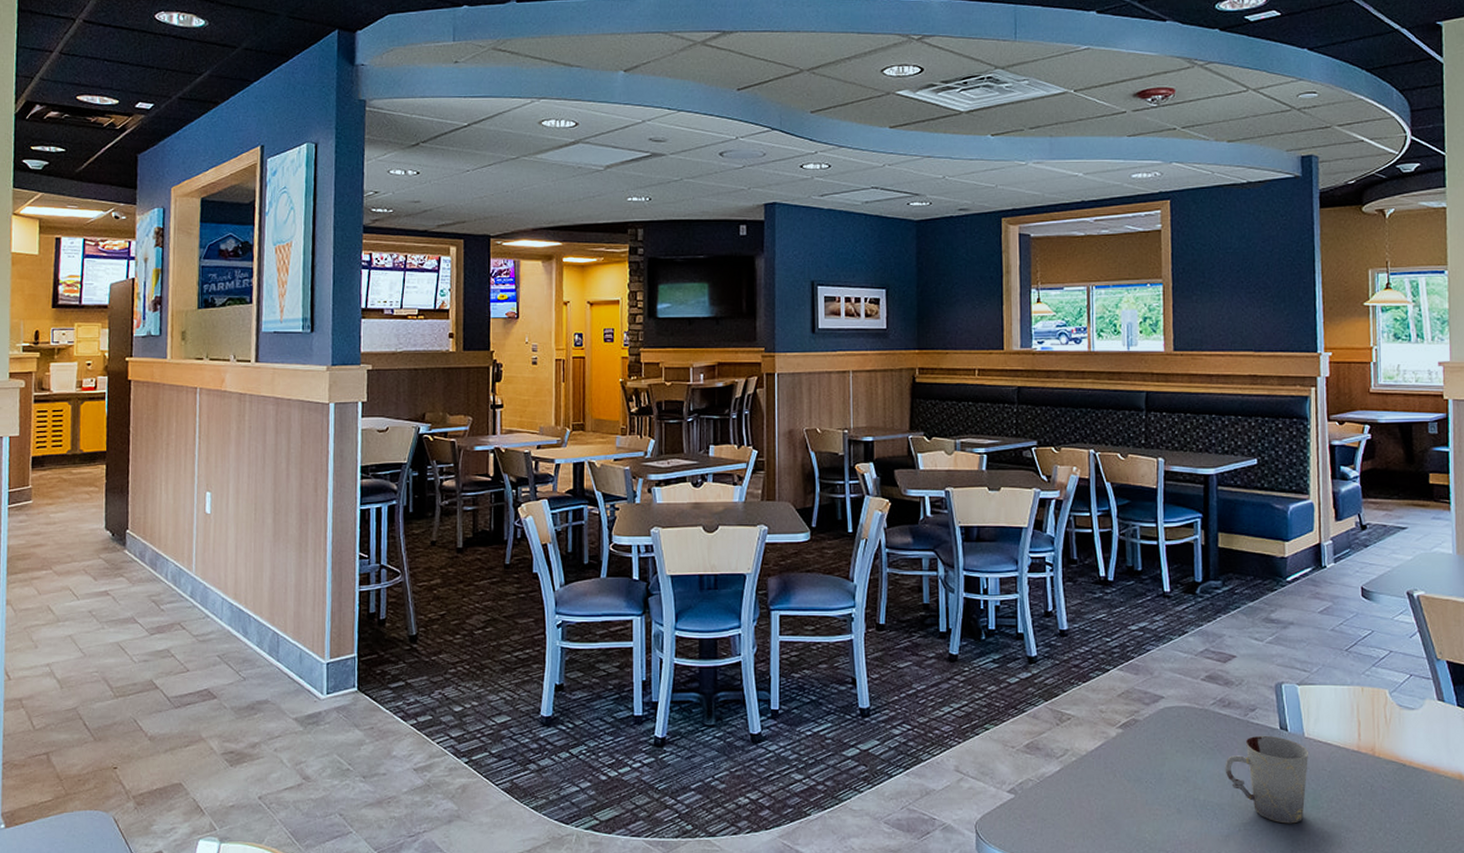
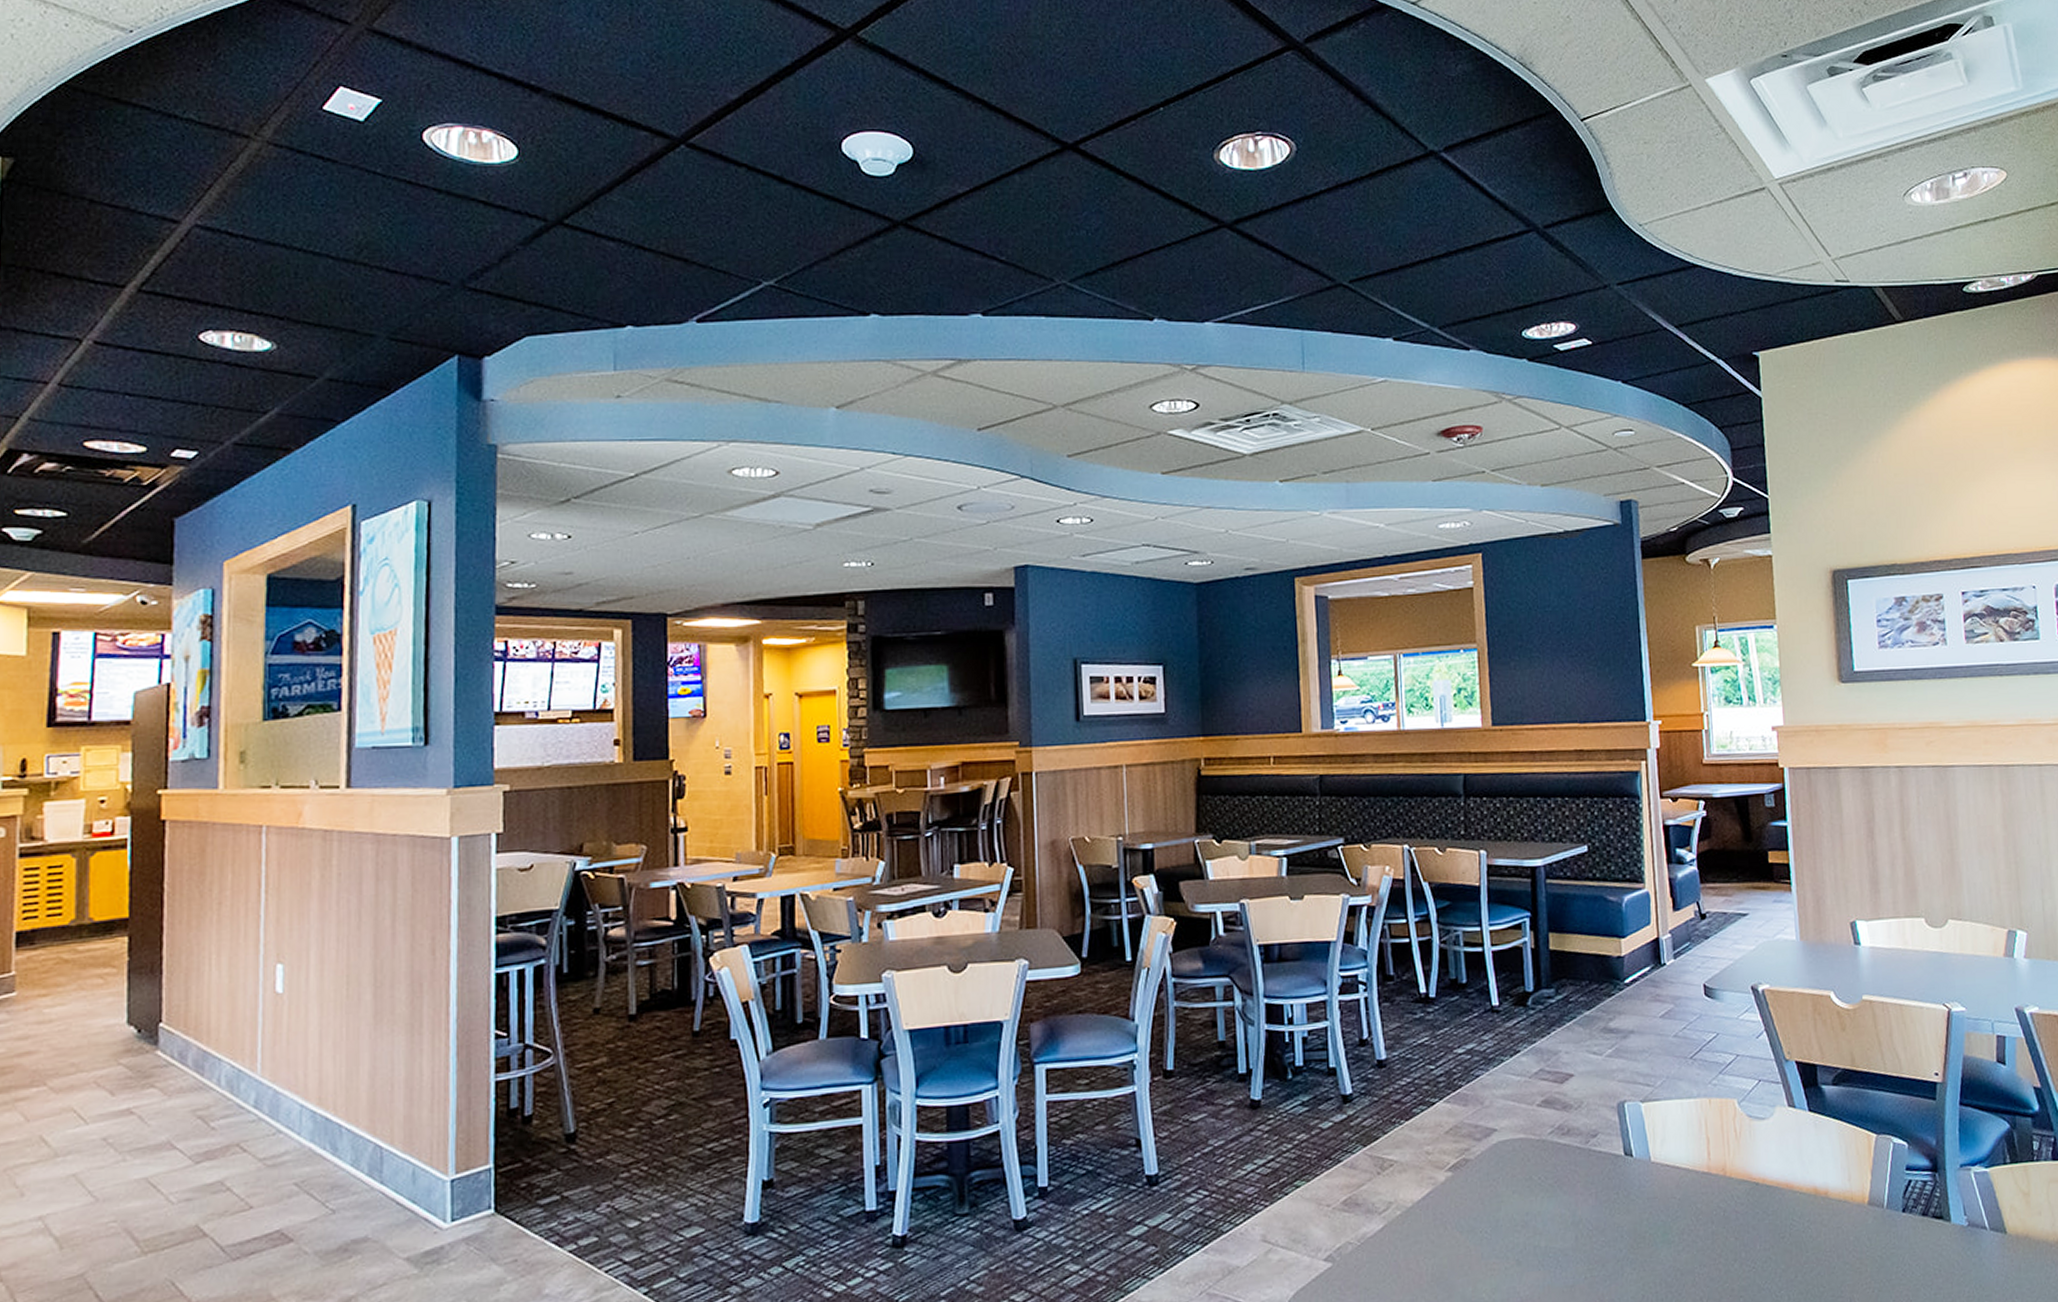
cup: present [1225,735,1308,824] -> none [1566,1163,1656,1265]

